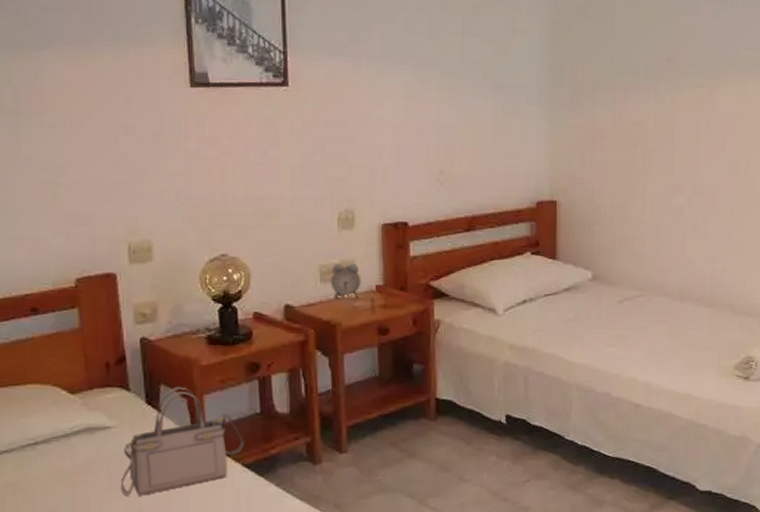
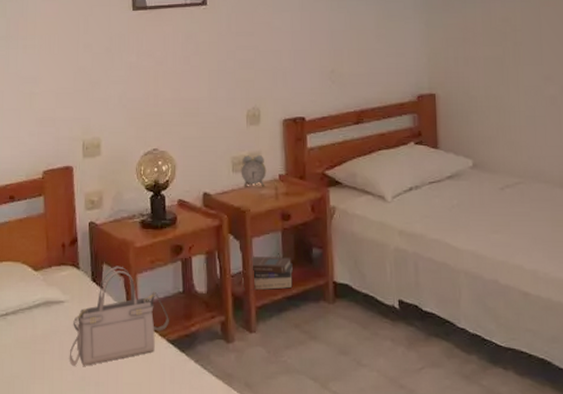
books: none [332,374,391,410] -> present [242,257,294,291]

